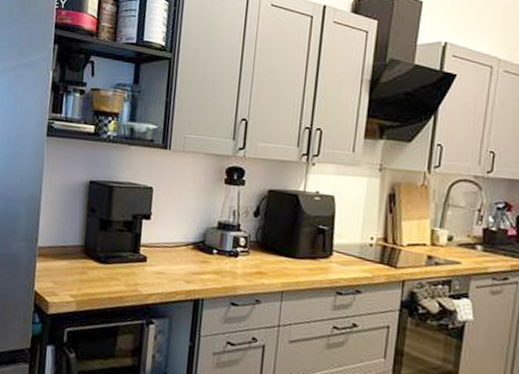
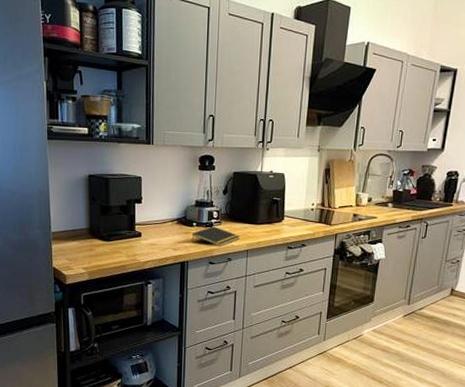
notepad: none [209,256,273,284] -> present [191,226,240,247]

